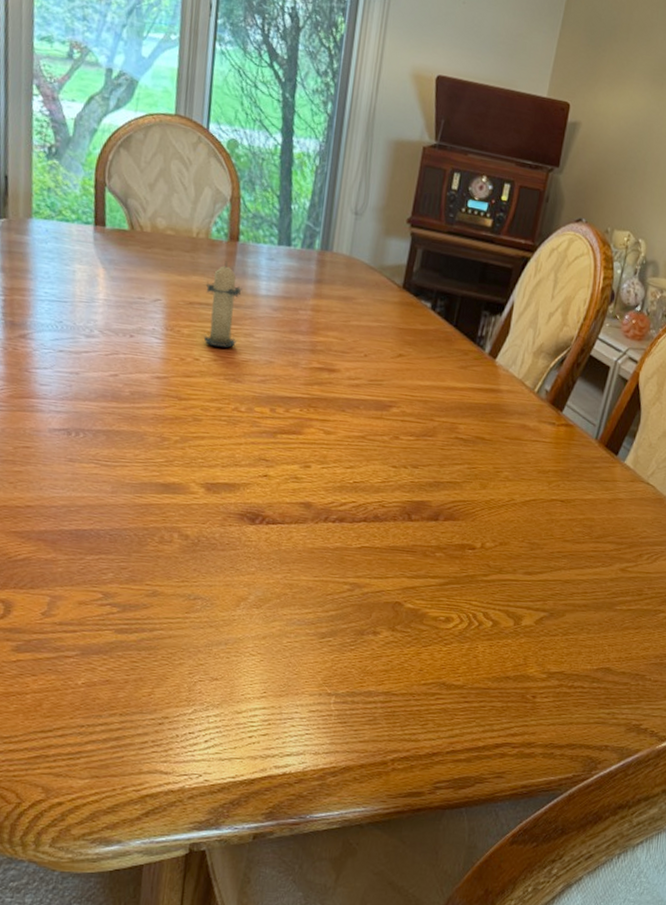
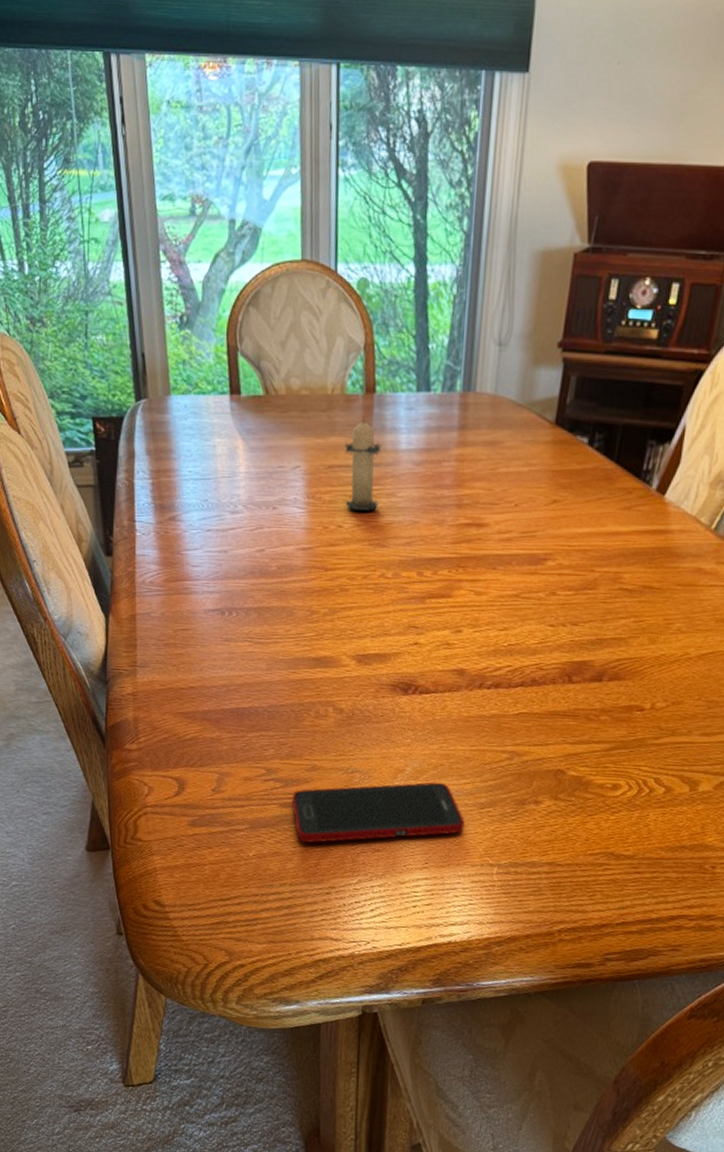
cell phone: none [128,611,305,671] -> present [291,782,465,843]

